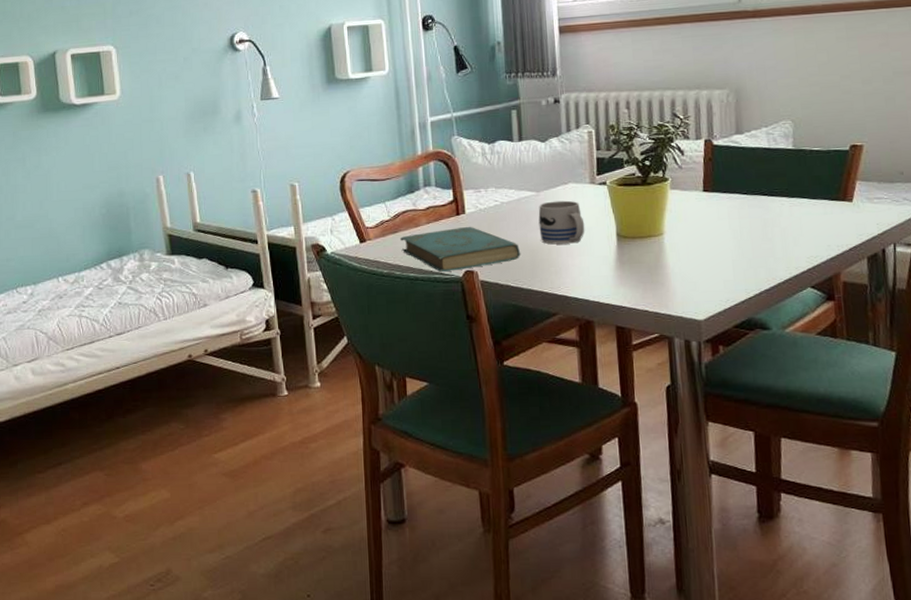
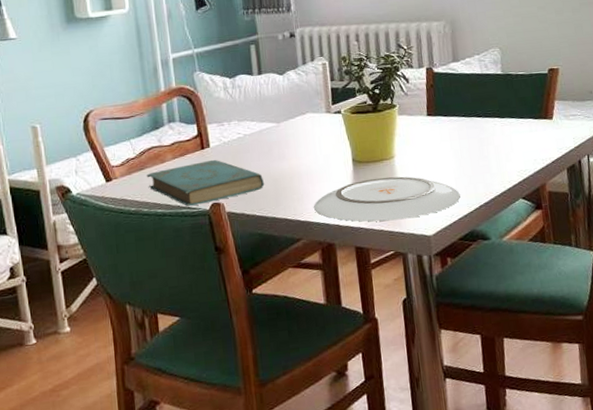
mug: present [538,200,585,245] -> none [279,129,324,173]
plate: none [573,254,738,301] -> present [314,176,460,222]

